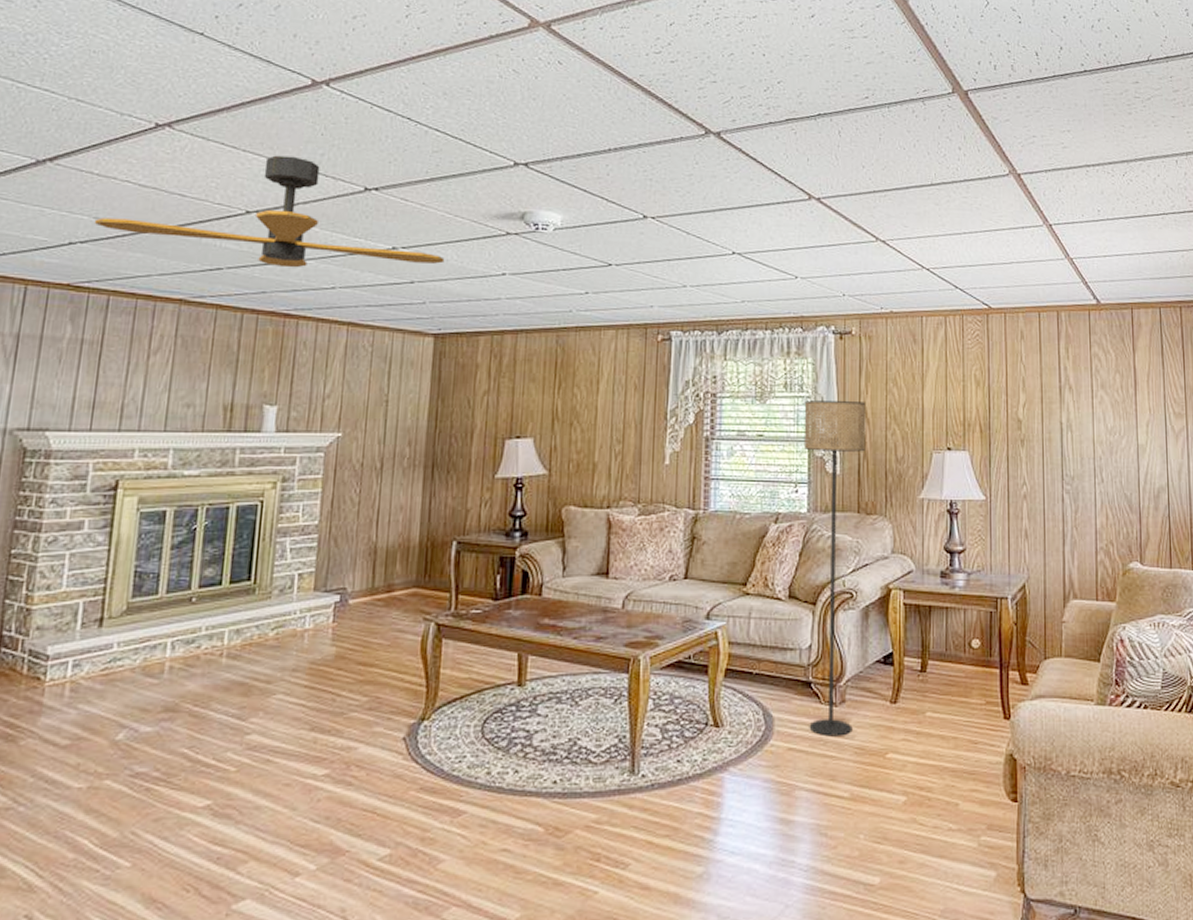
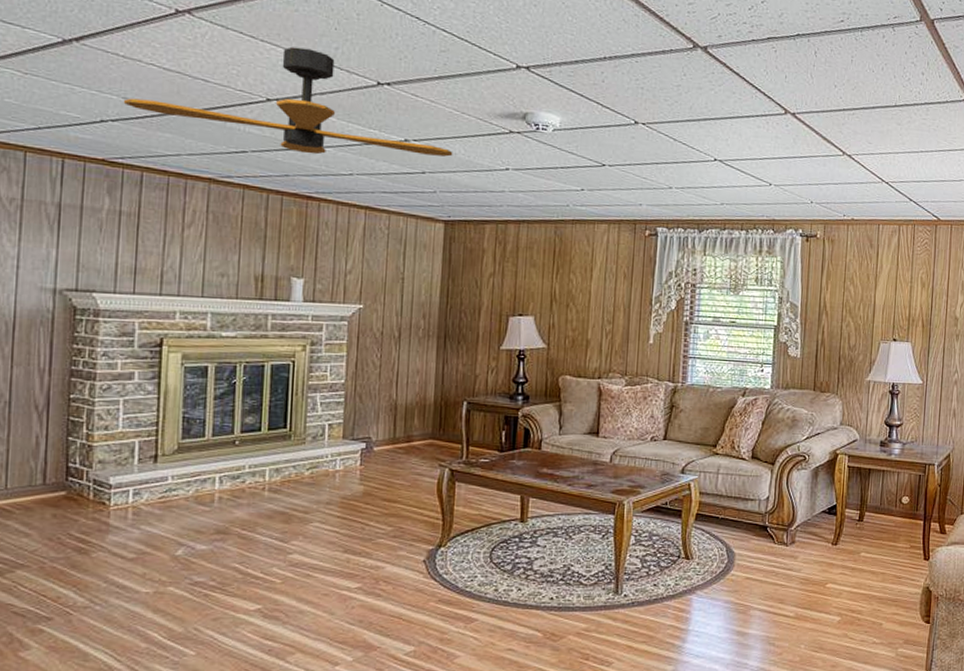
floor lamp: present [803,400,866,737] -> none [764,293,826,570]

